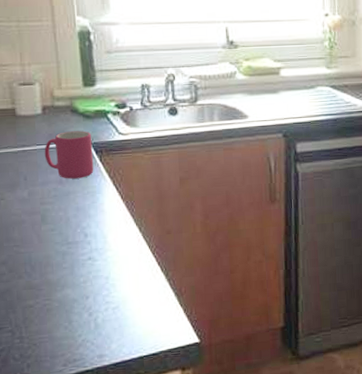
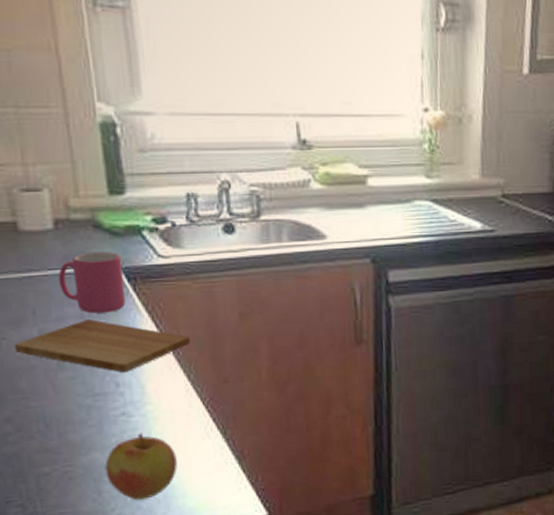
cutting board: none [10,183,143,225] -> present [14,319,191,372]
apple: none [74,274,130,328] -> present [105,433,178,500]

